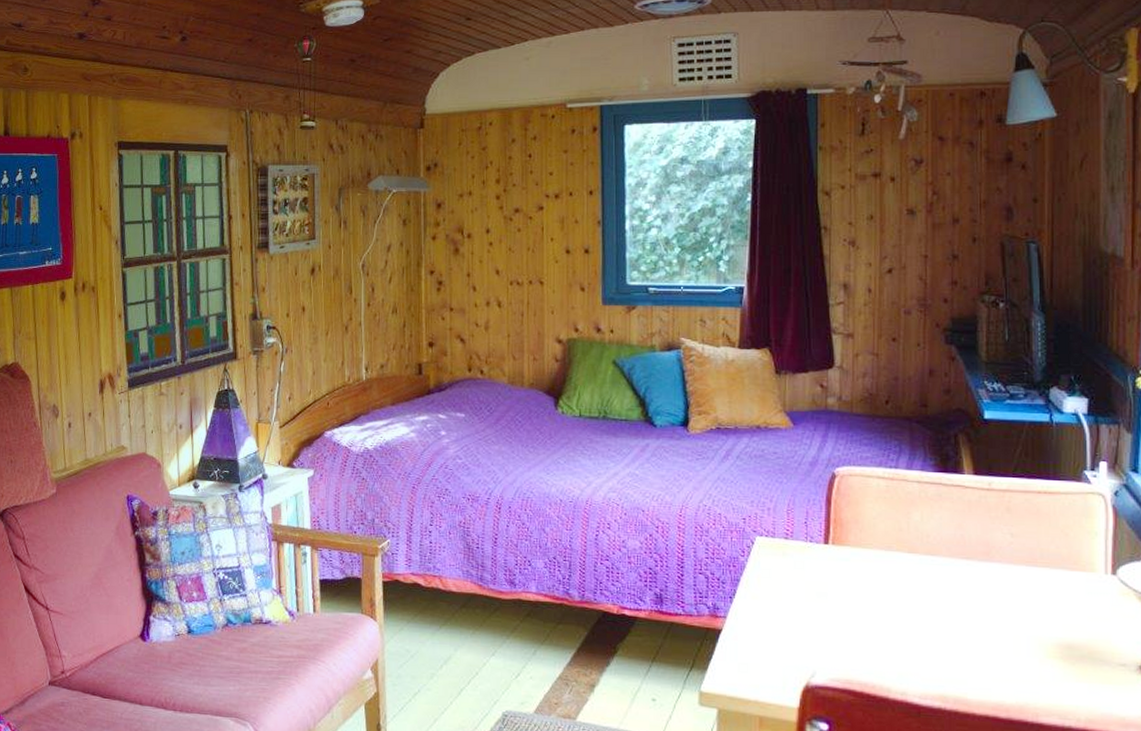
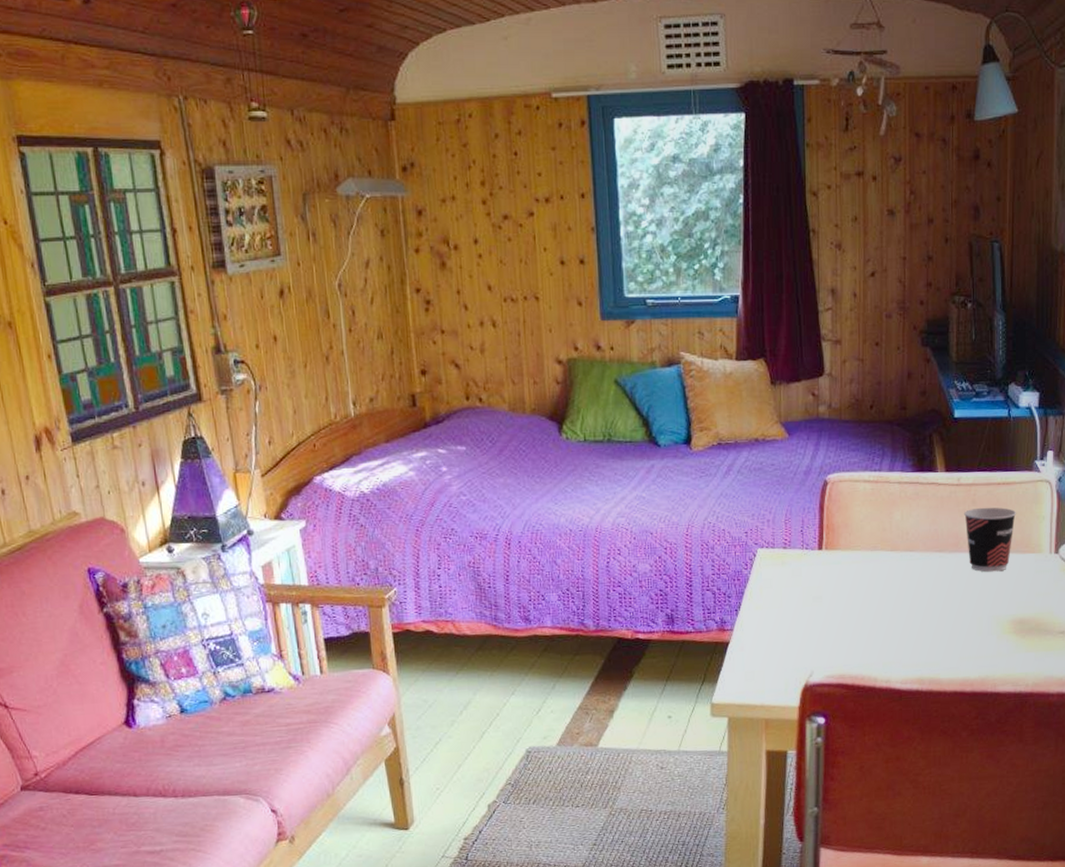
cup: none [997,516,1062,588] -> present [964,507,1017,572]

